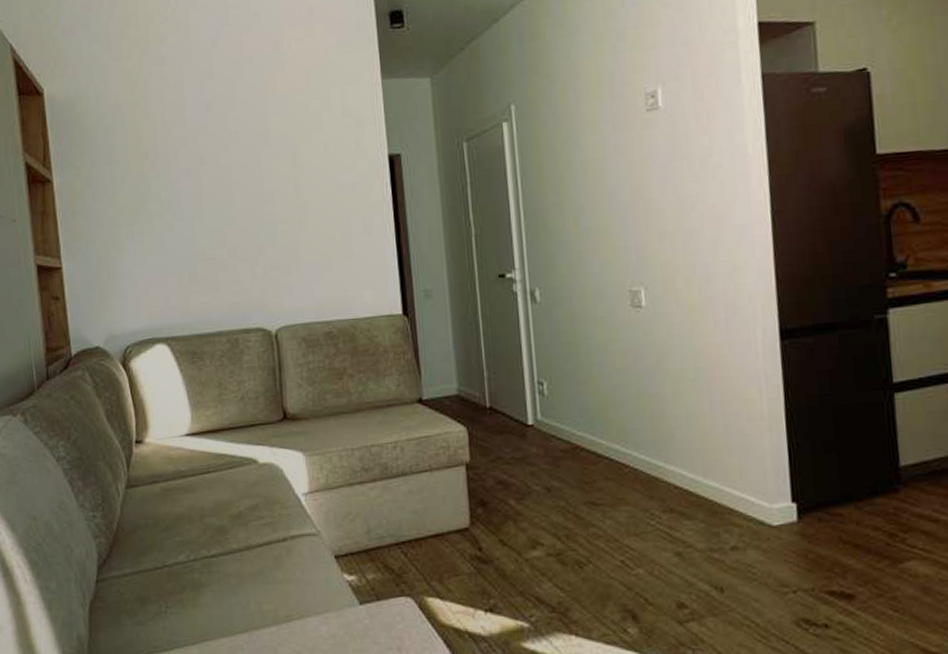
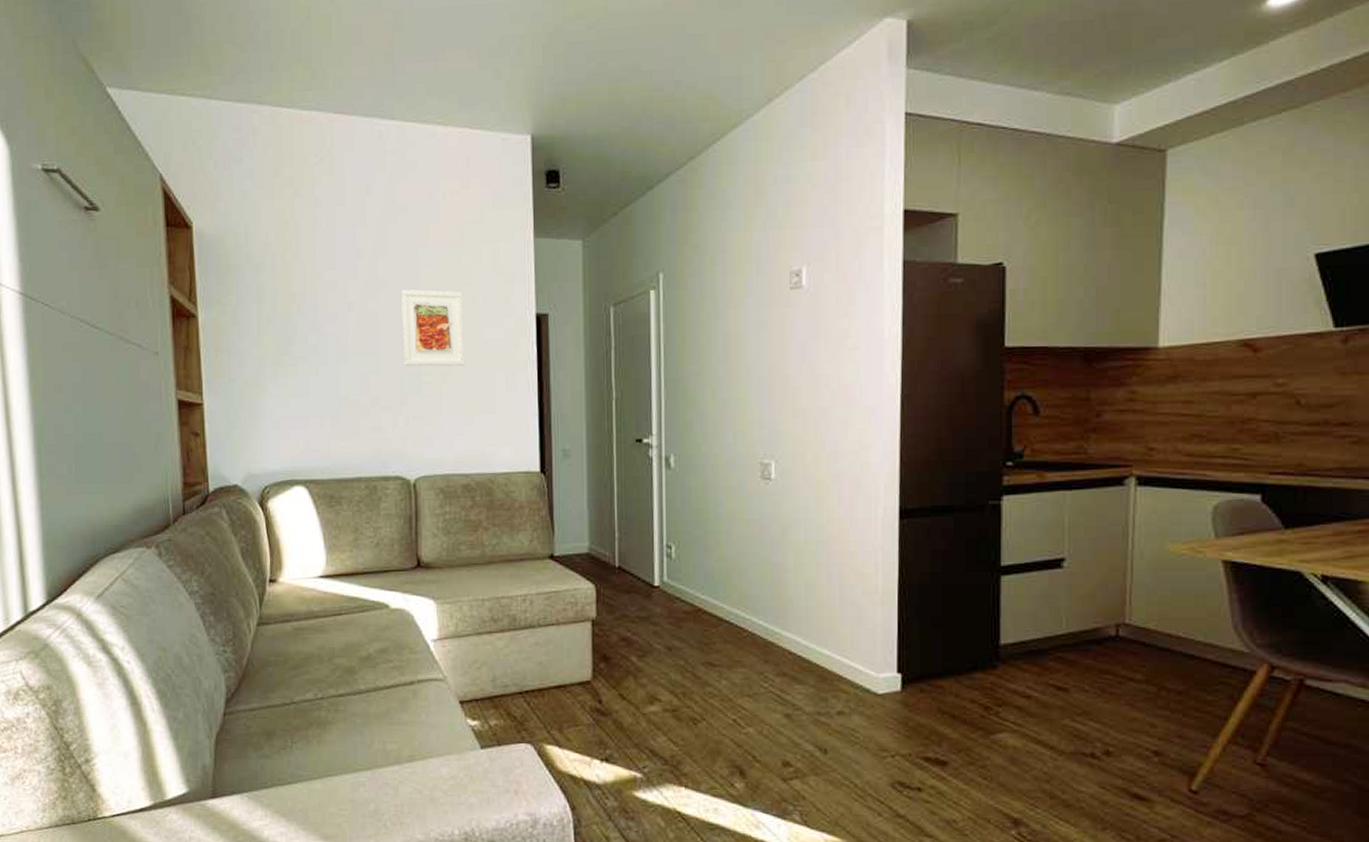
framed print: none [252,138,320,216] -> present [401,290,466,366]

